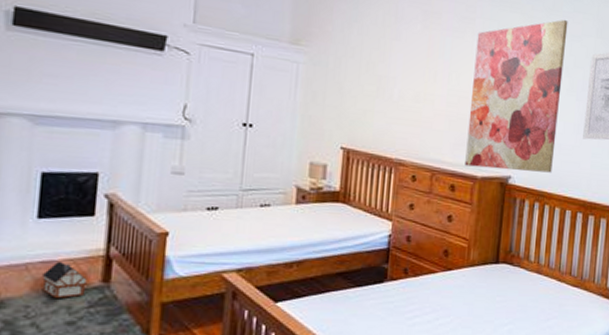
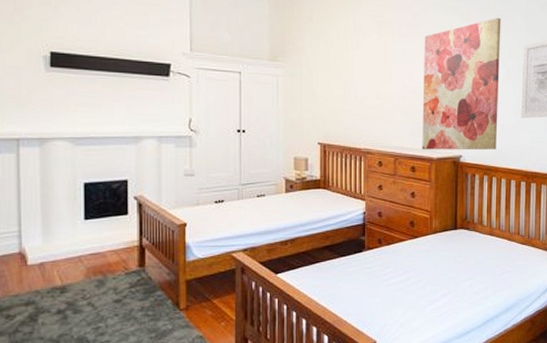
toy house: present [42,262,87,298] -> none [93,253,127,282]

